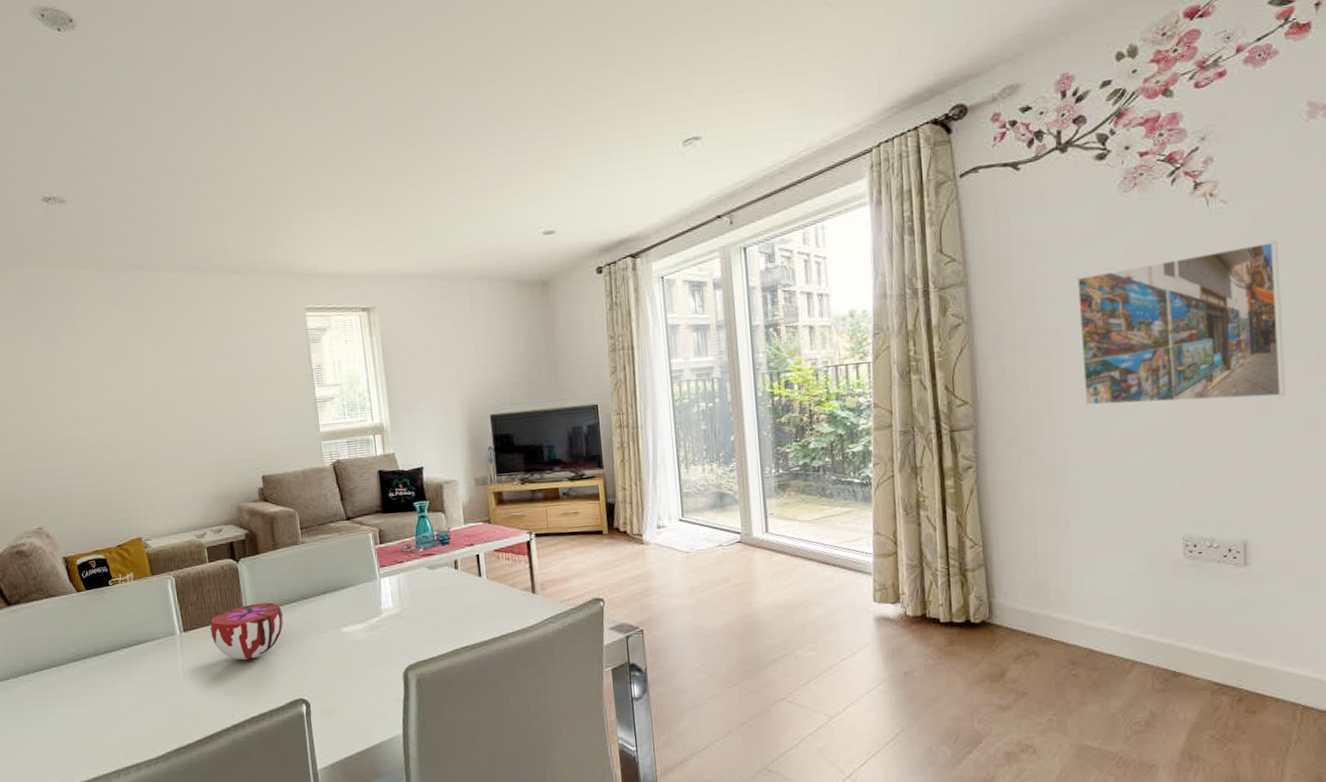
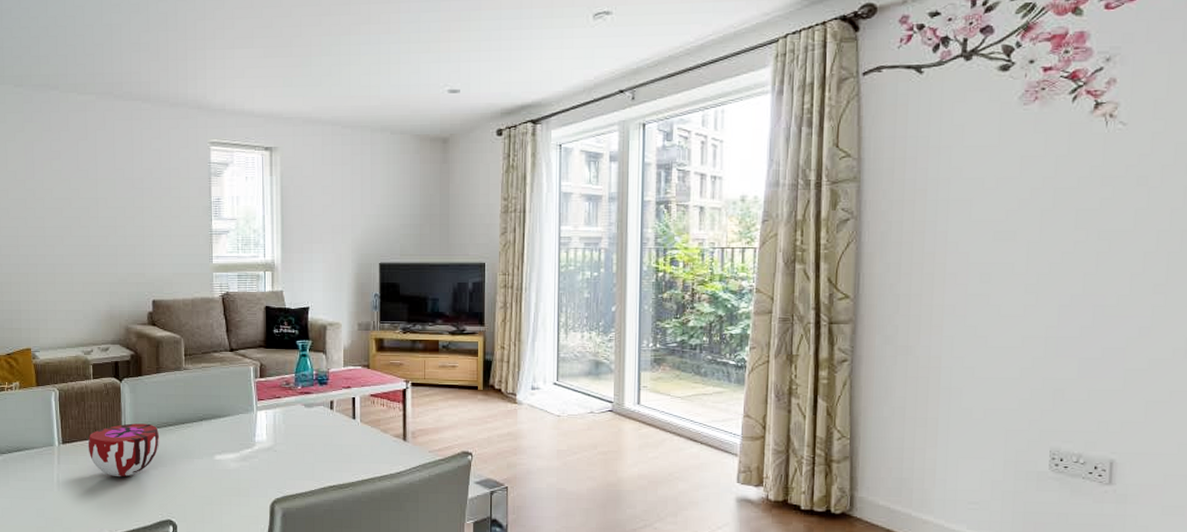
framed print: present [1076,241,1285,406] -> none [965,167,1173,321]

